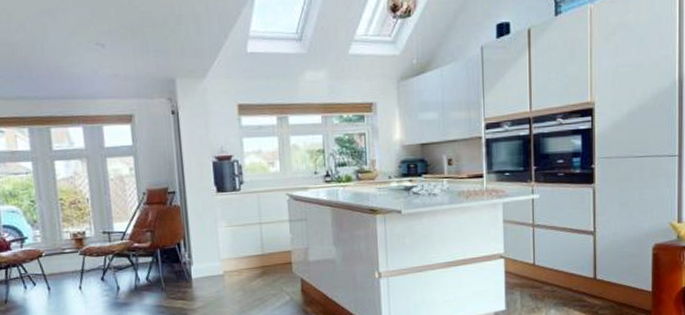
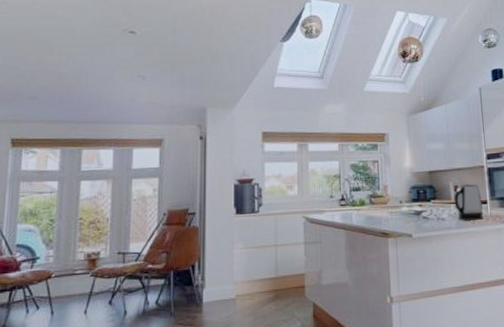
kettle: none [447,156,478,196] -> present [454,184,483,221]

